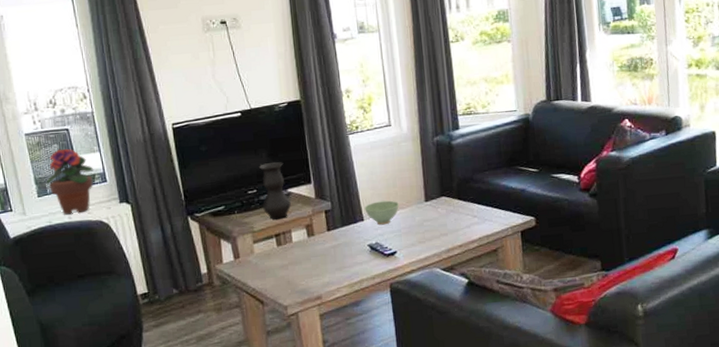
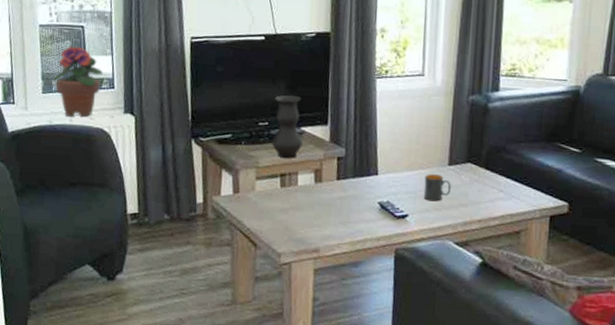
bowl: present [364,200,399,225] -> none [381,156,419,184]
mug: none [406,211,431,236] -> present [423,174,451,202]

